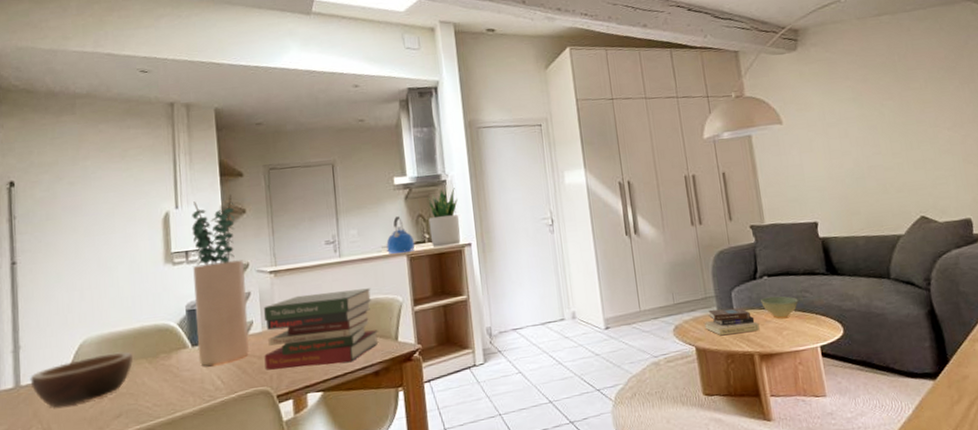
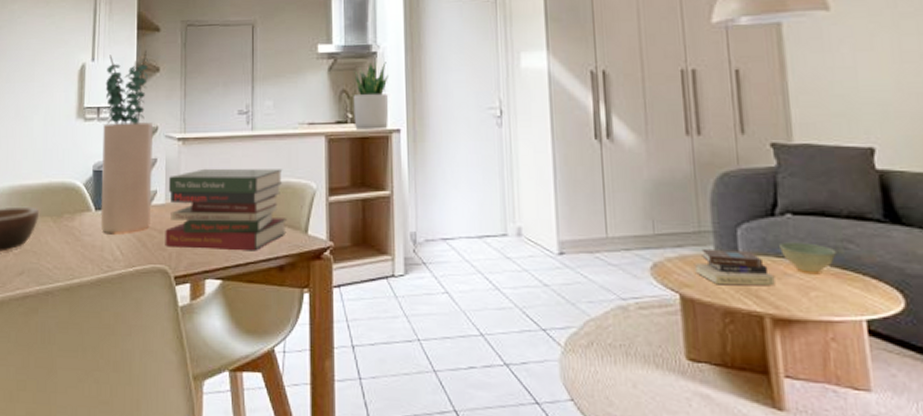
kettle: present [386,216,415,254] -> none [304,90,336,132]

